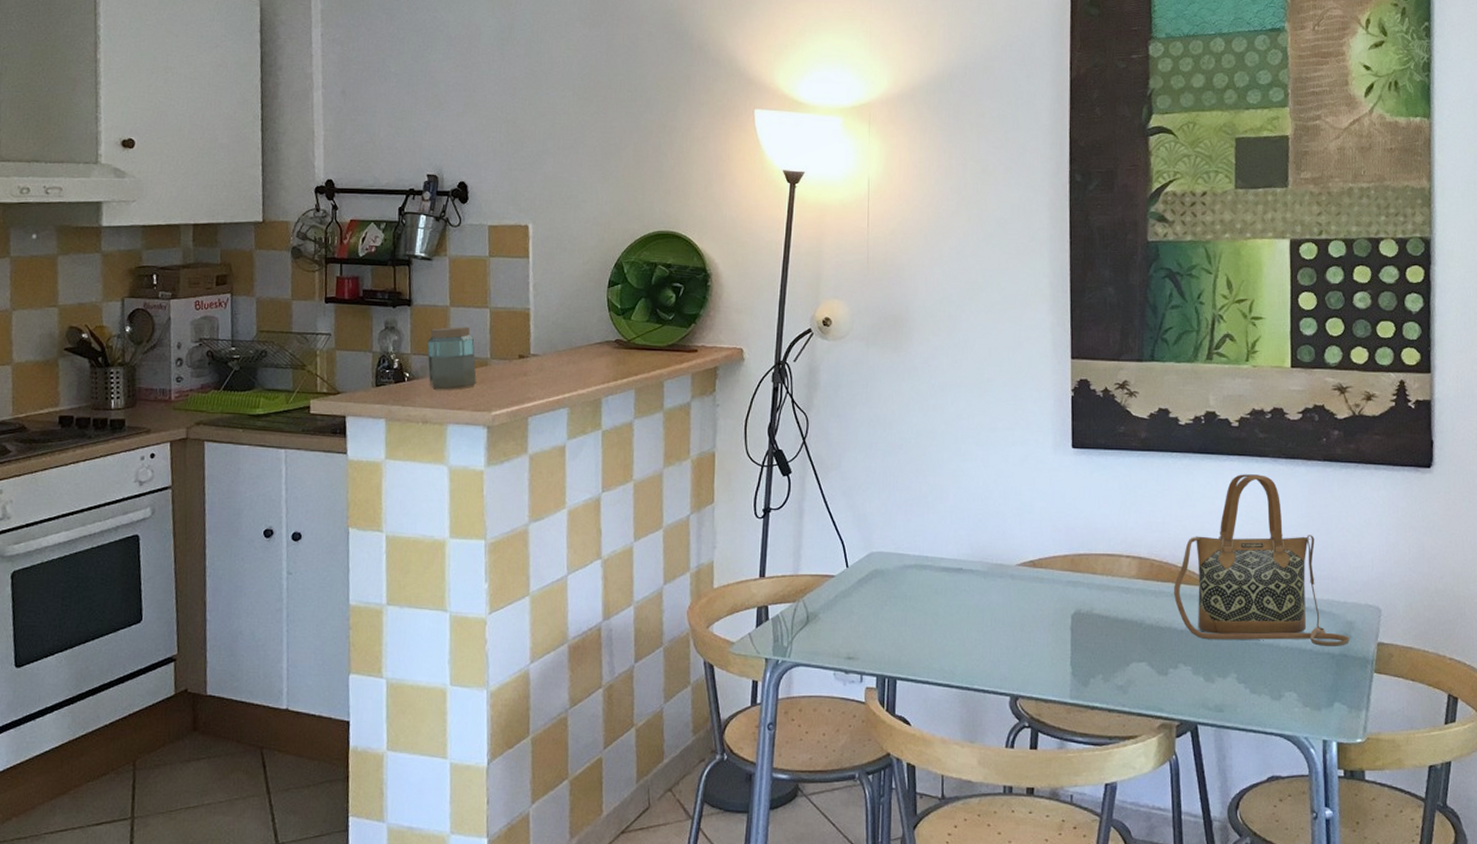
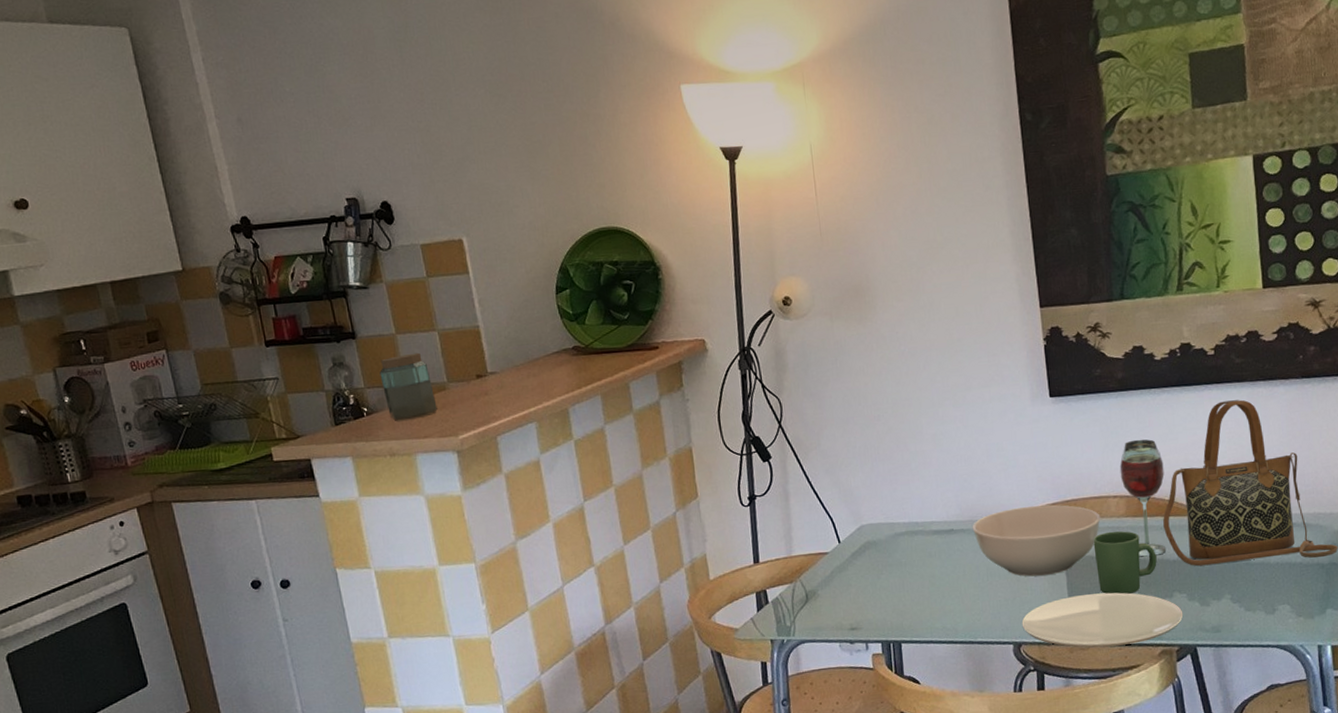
bowl: none [981,554,1111,628] -> present [972,504,1101,577]
plate: none [1021,654,1187,713] -> present [1021,592,1184,648]
mug: none [1101,591,1164,659] -> present [1093,531,1157,594]
wineglass: none [1135,501,1179,623] -> present [1119,439,1167,557]

